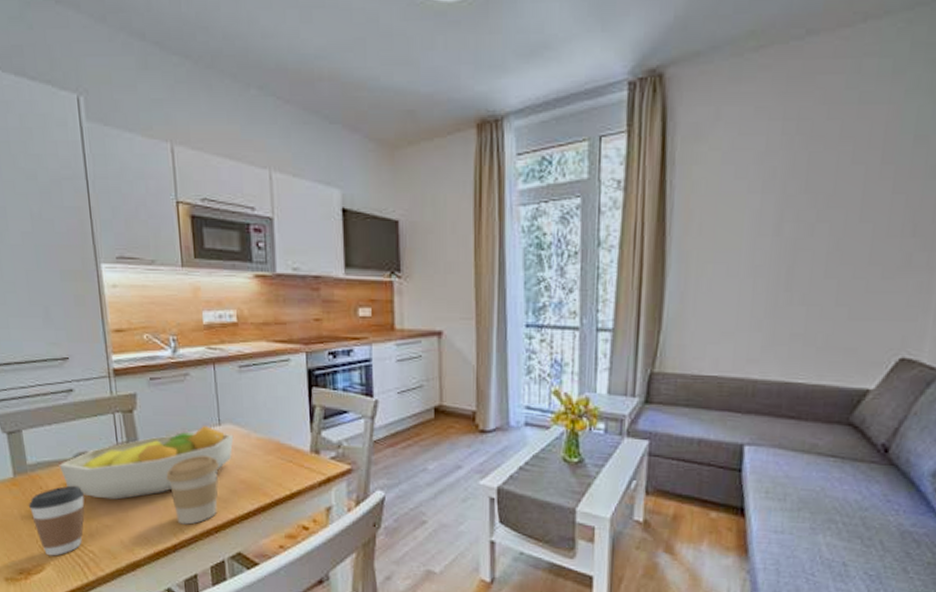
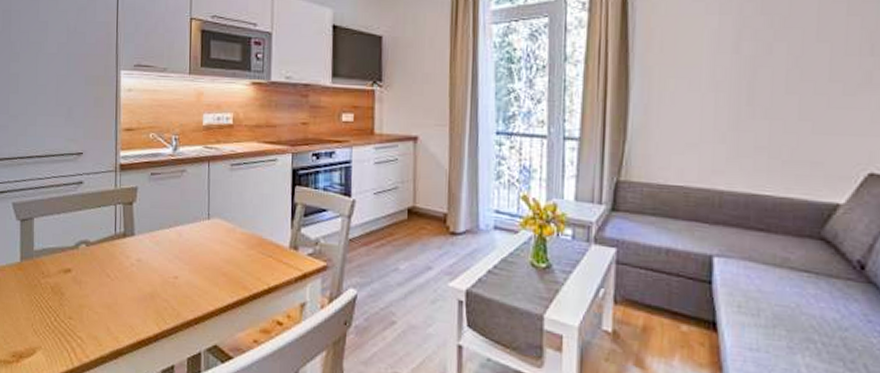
coffee cup: present [28,485,85,556] -> none [29,272,81,341]
fruit bowl: present [59,426,234,500] -> none [61,219,220,288]
coffee cup: present [166,455,219,525] -> none [156,247,204,315]

